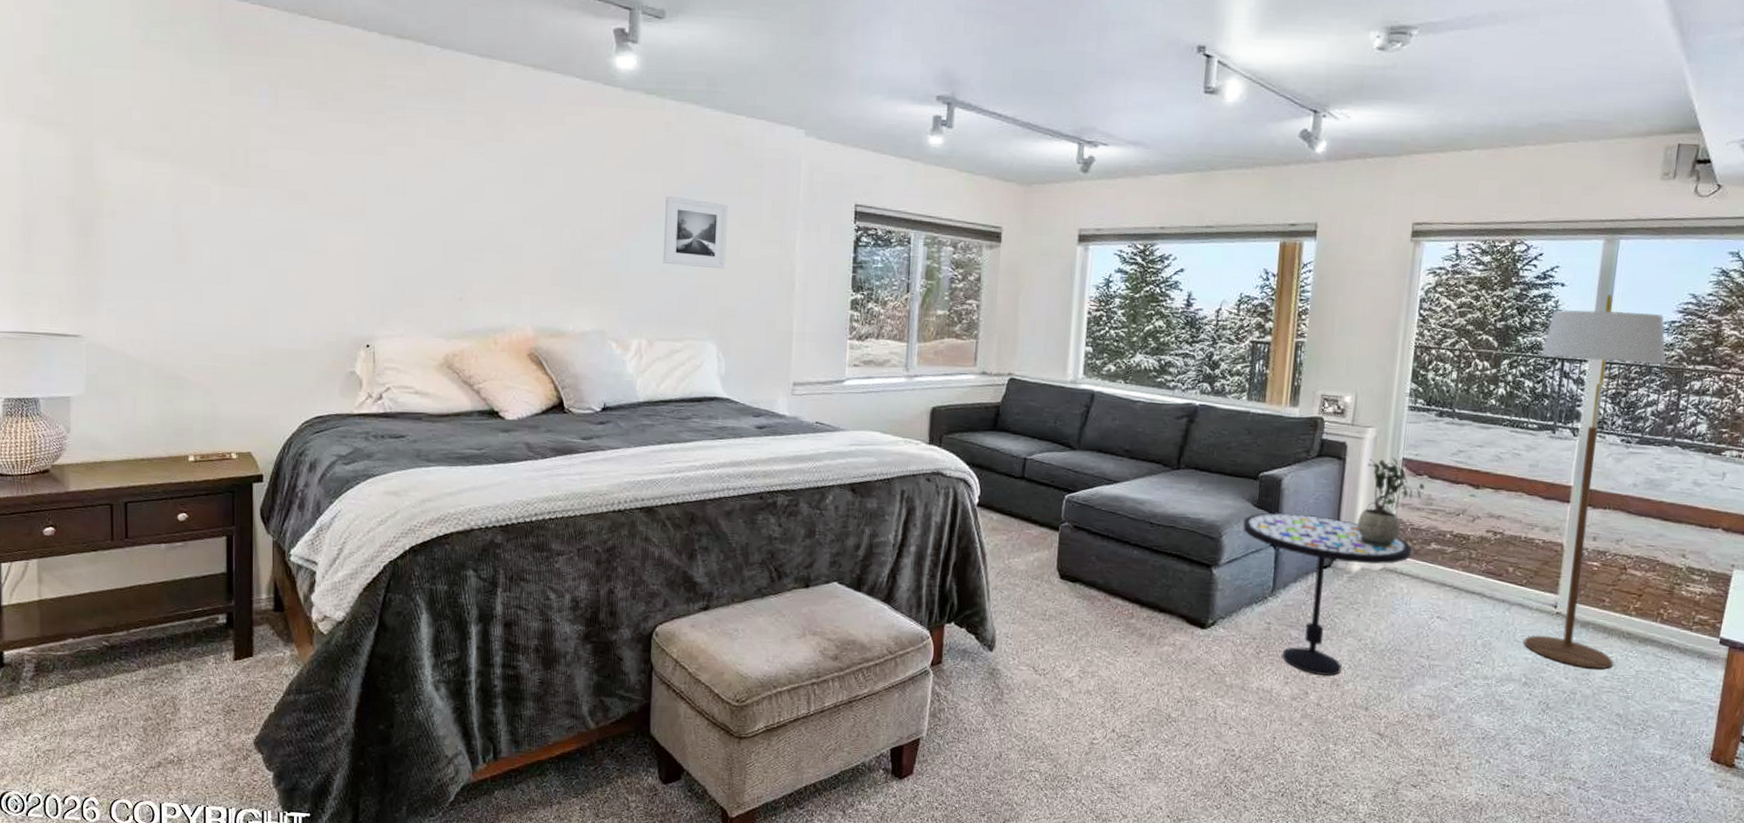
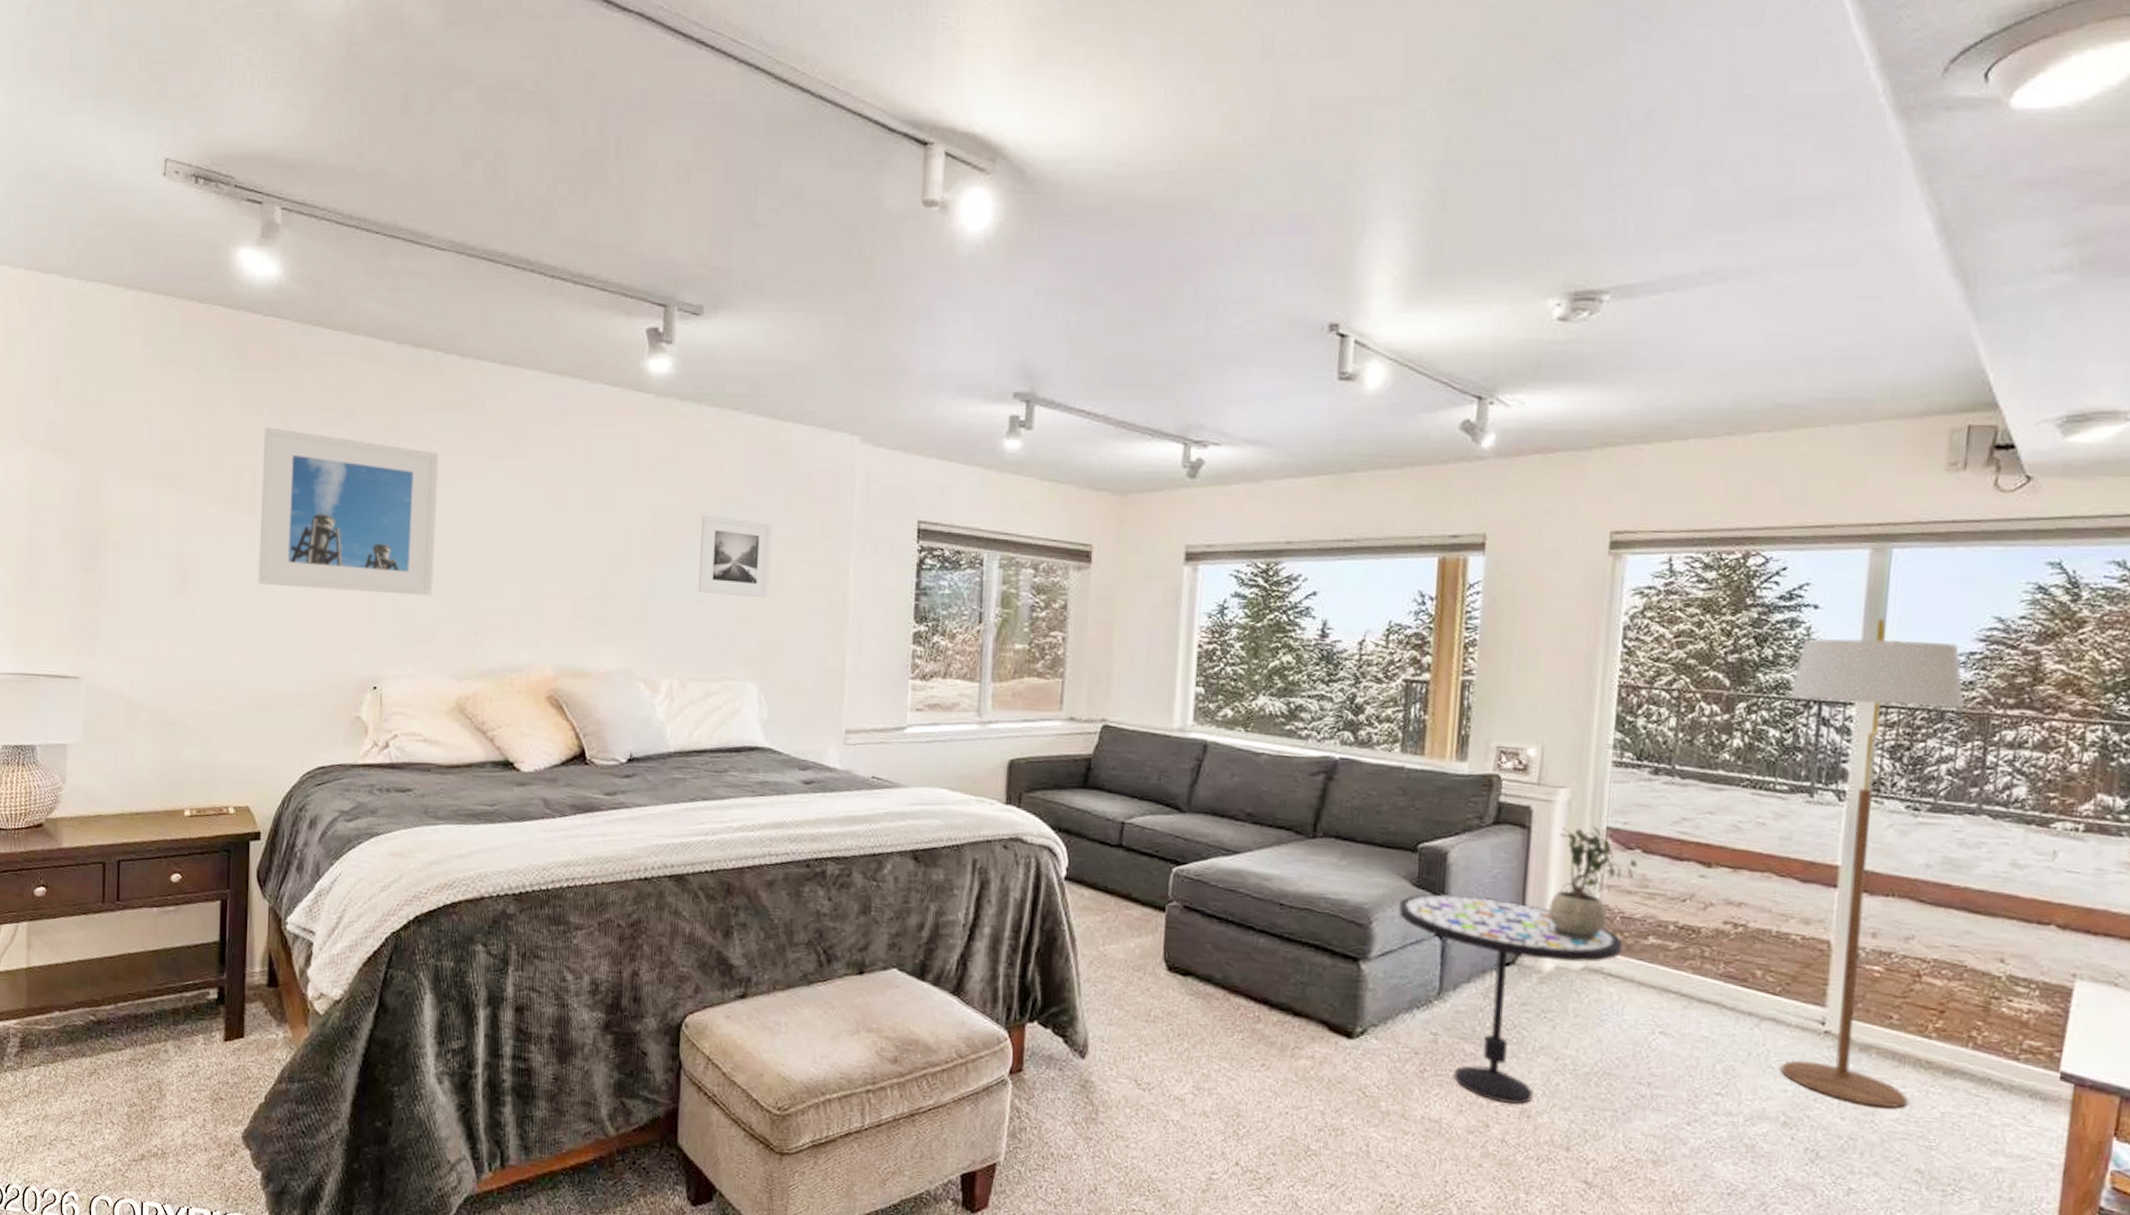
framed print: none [253,107,423,264] -> present [258,427,439,596]

